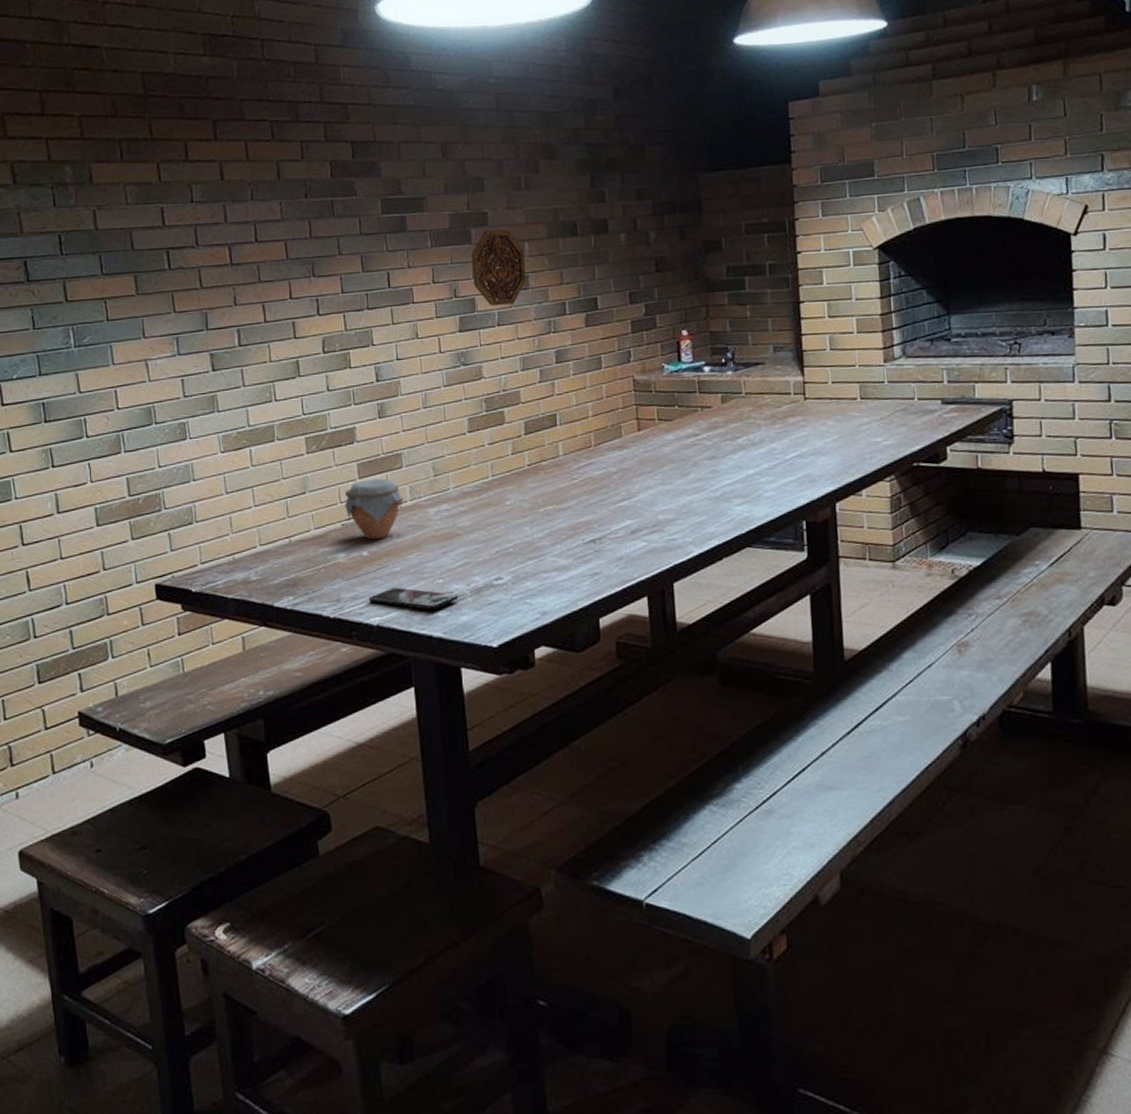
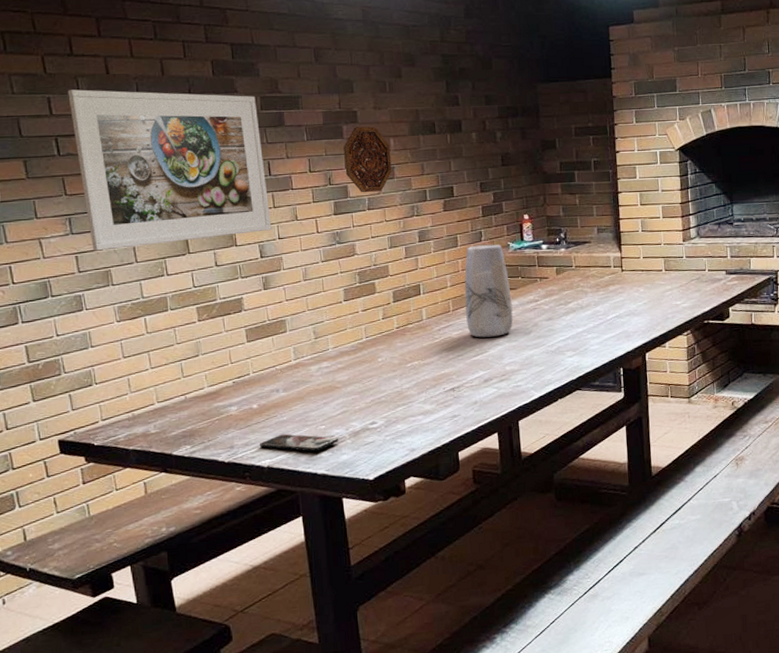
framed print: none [181,197,389,374] -> present [68,89,272,251]
jar: present [344,478,405,540] -> none [235,341,289,395]
vase: none [609,365,668,479] -> present [464,244,513,338]

